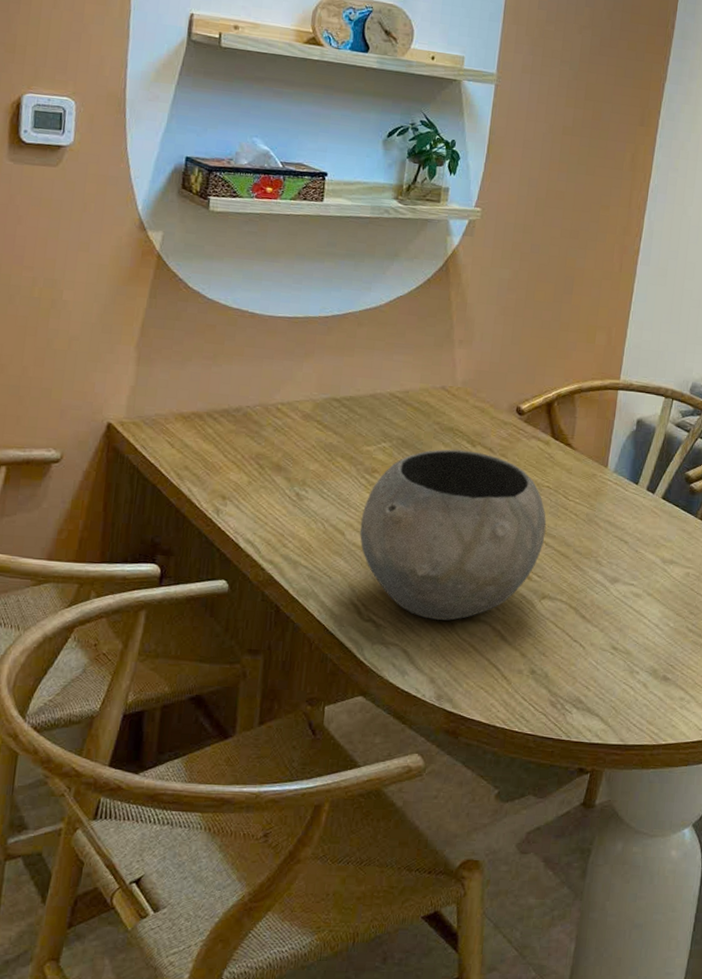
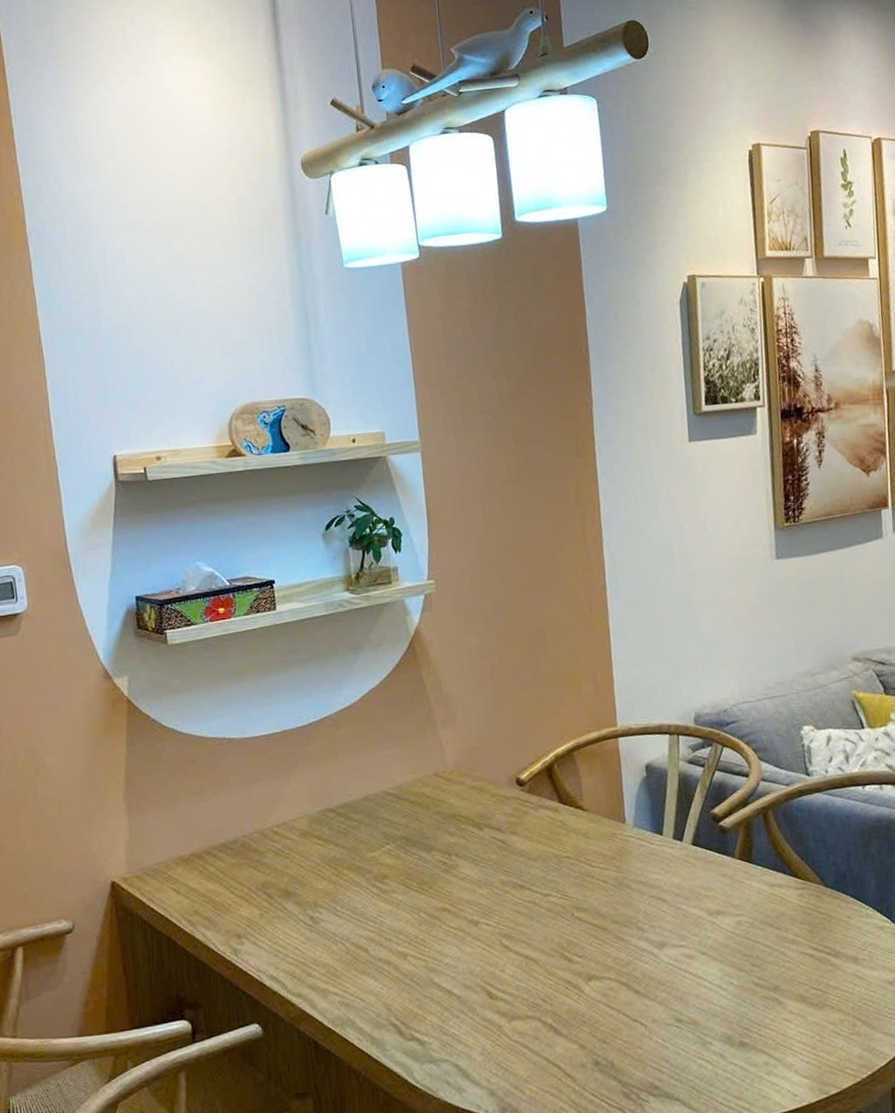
bowl: present [359,449,547,621] -> none [381,835,577,1026]

